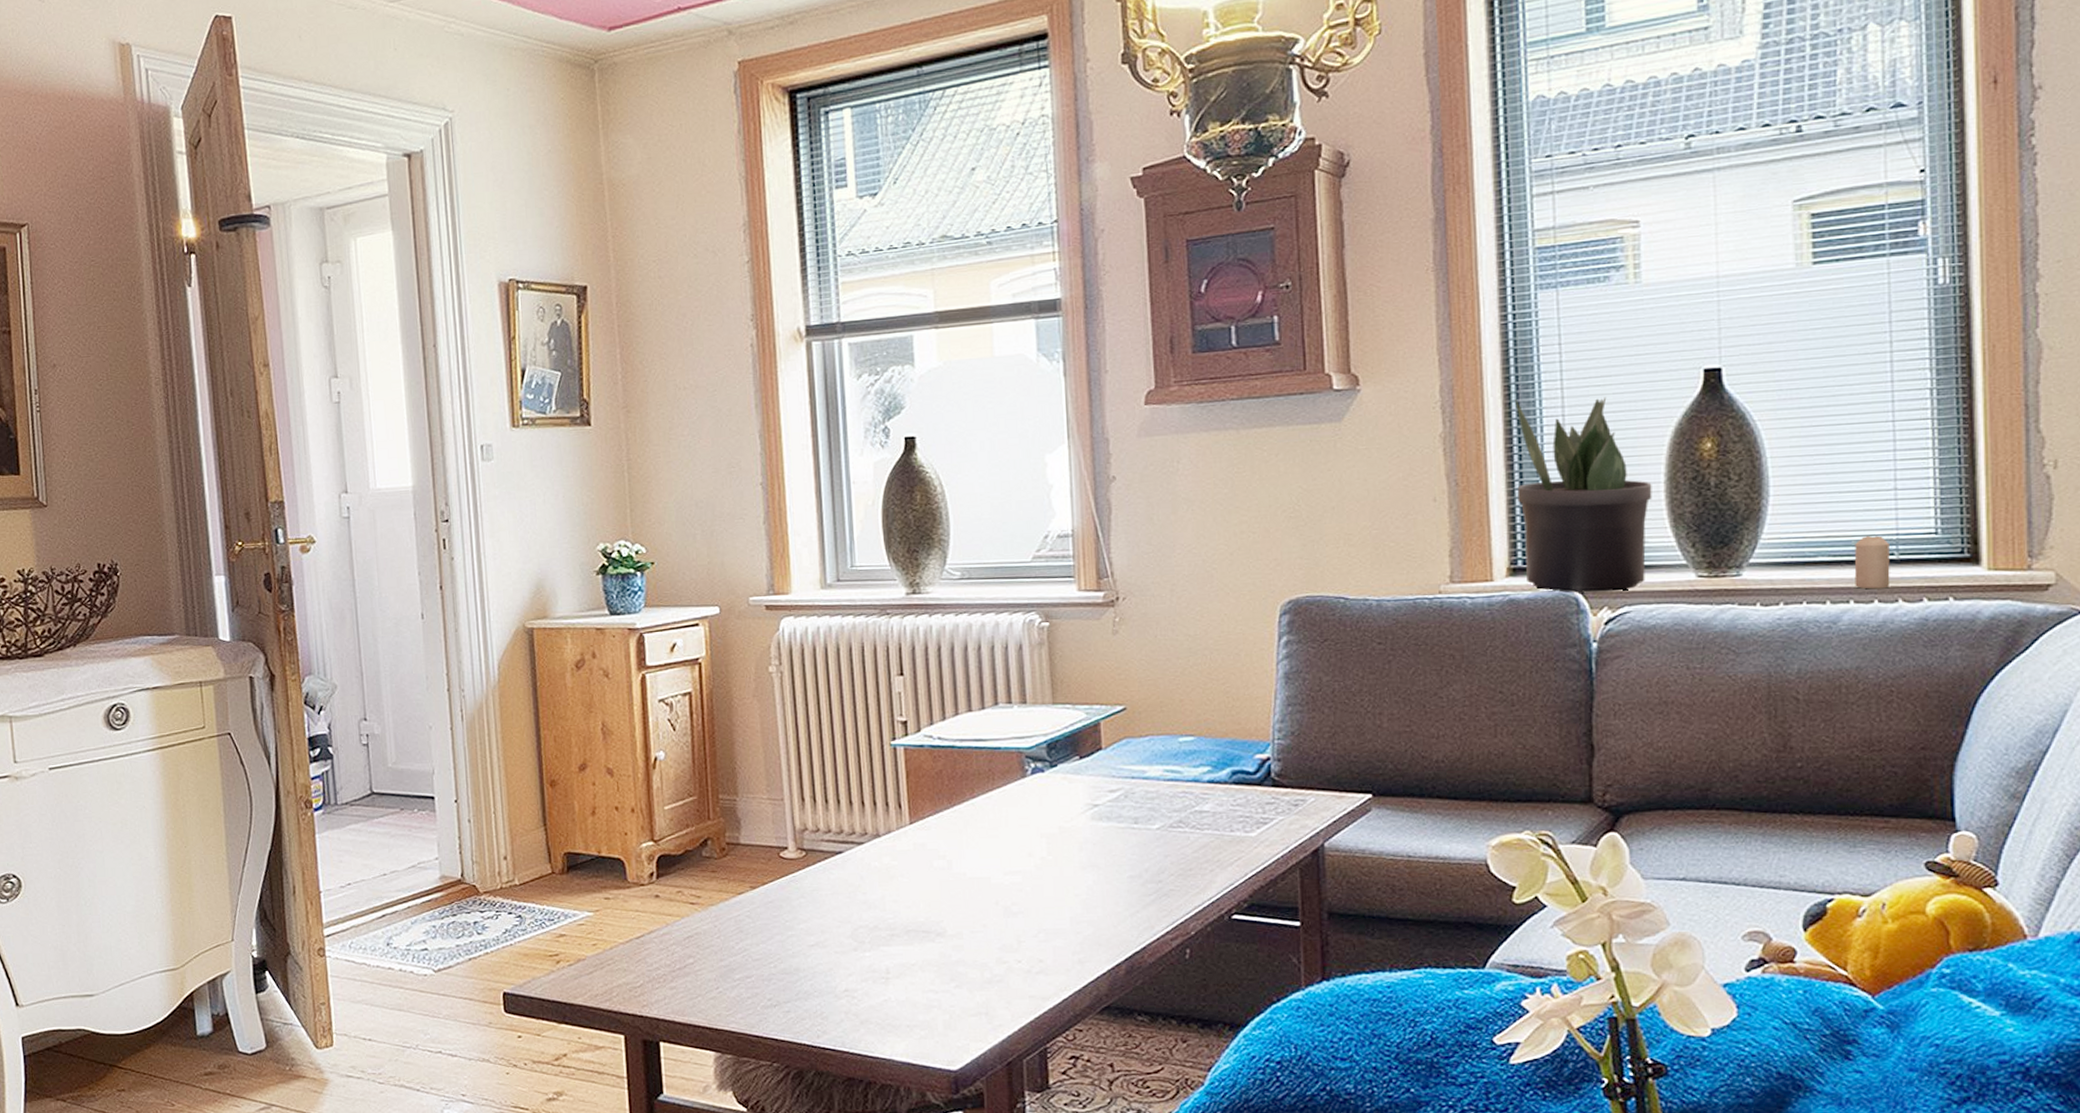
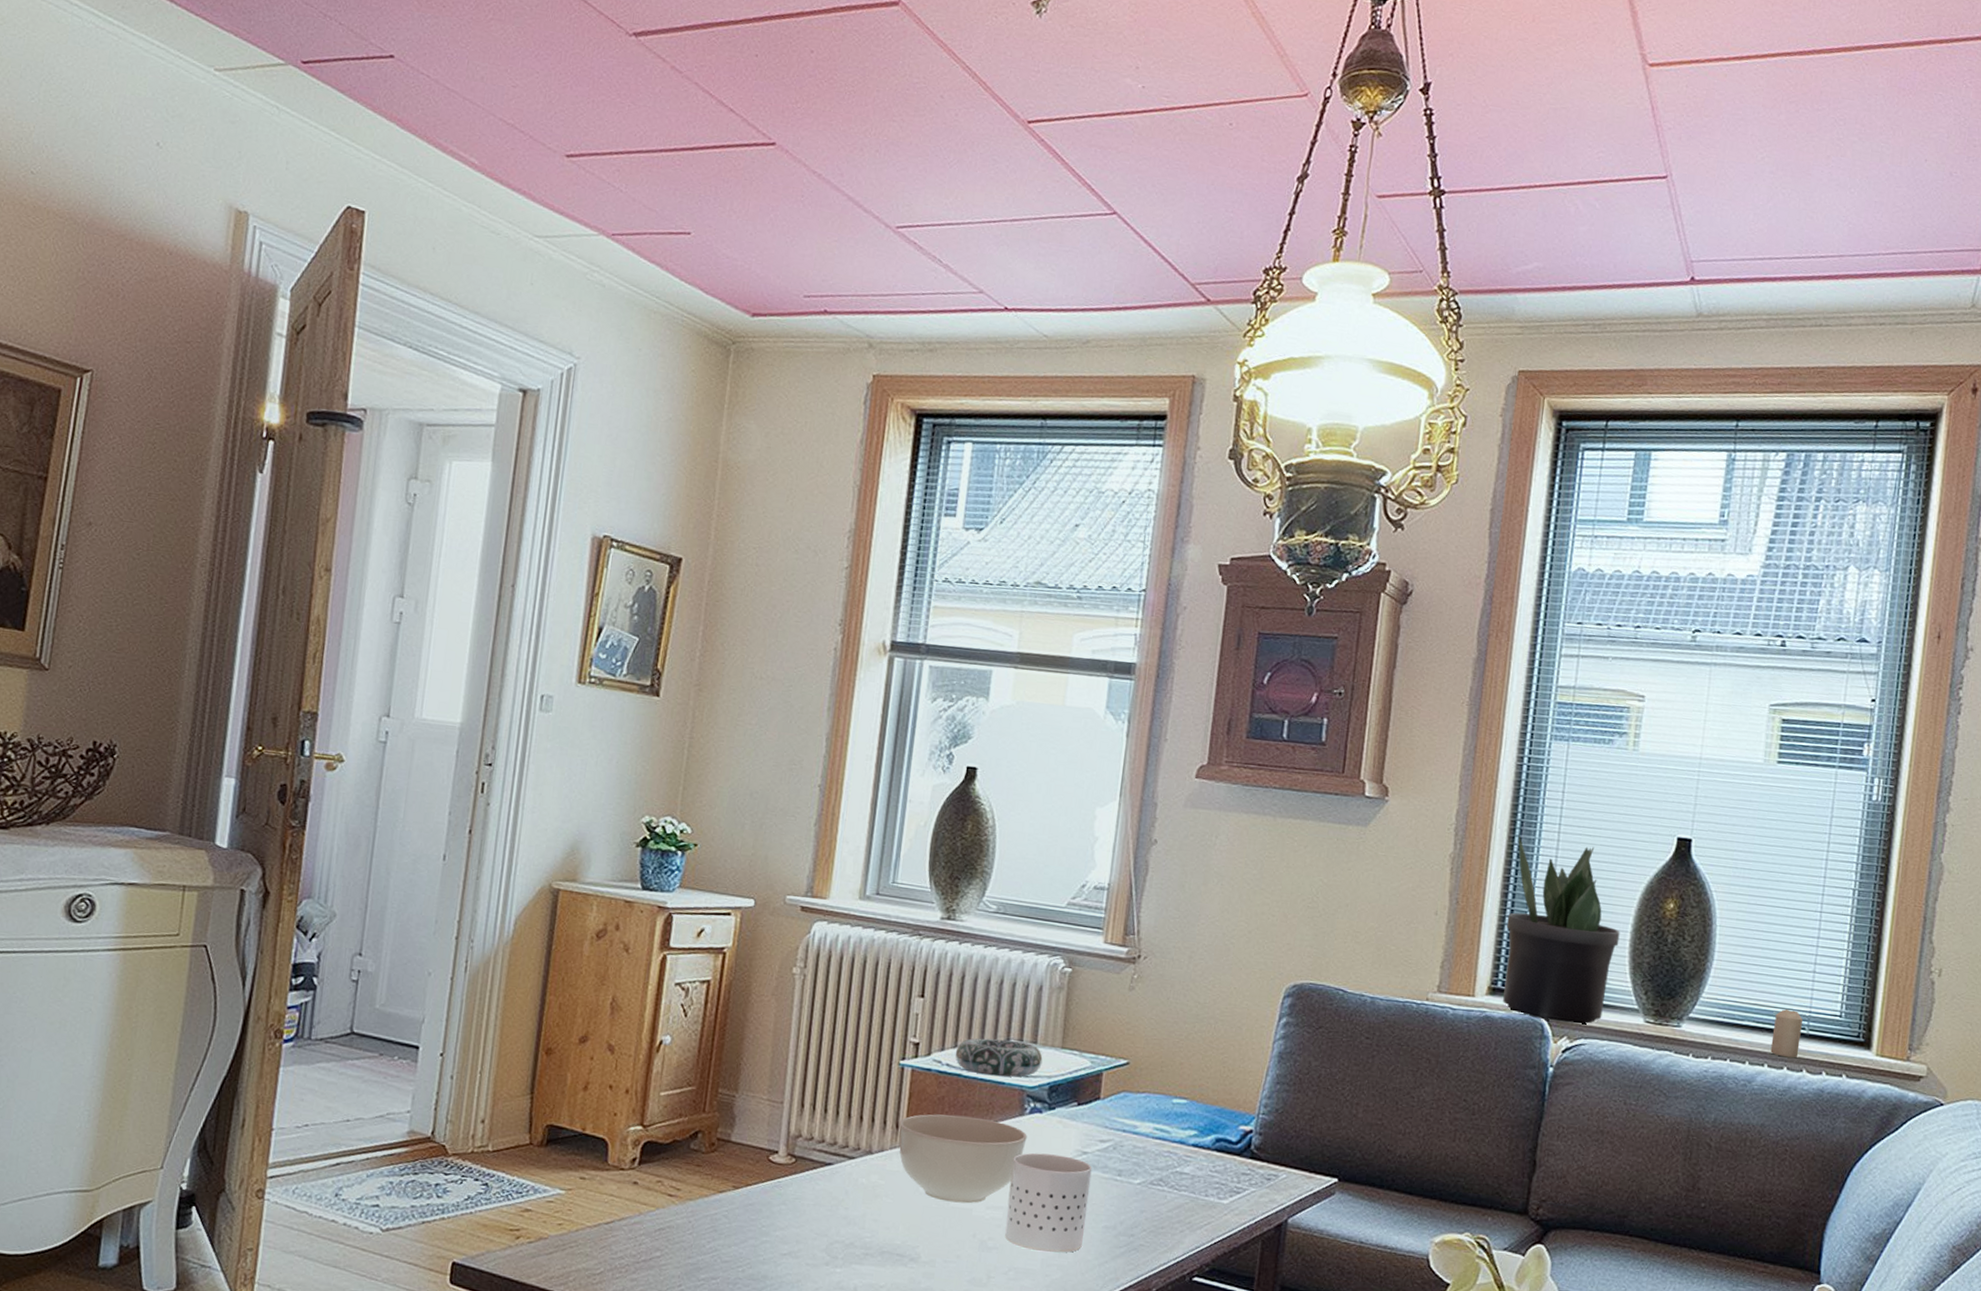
bowl: none [900,786,1033,873] -> present [898,1114,1027,1204]
decorative bowl: none [945,704,1036,743] -> present [955,1038,1043,1077]
mug: none [1023,811,1110,910] -> present [1004,1152,1092,1253]

